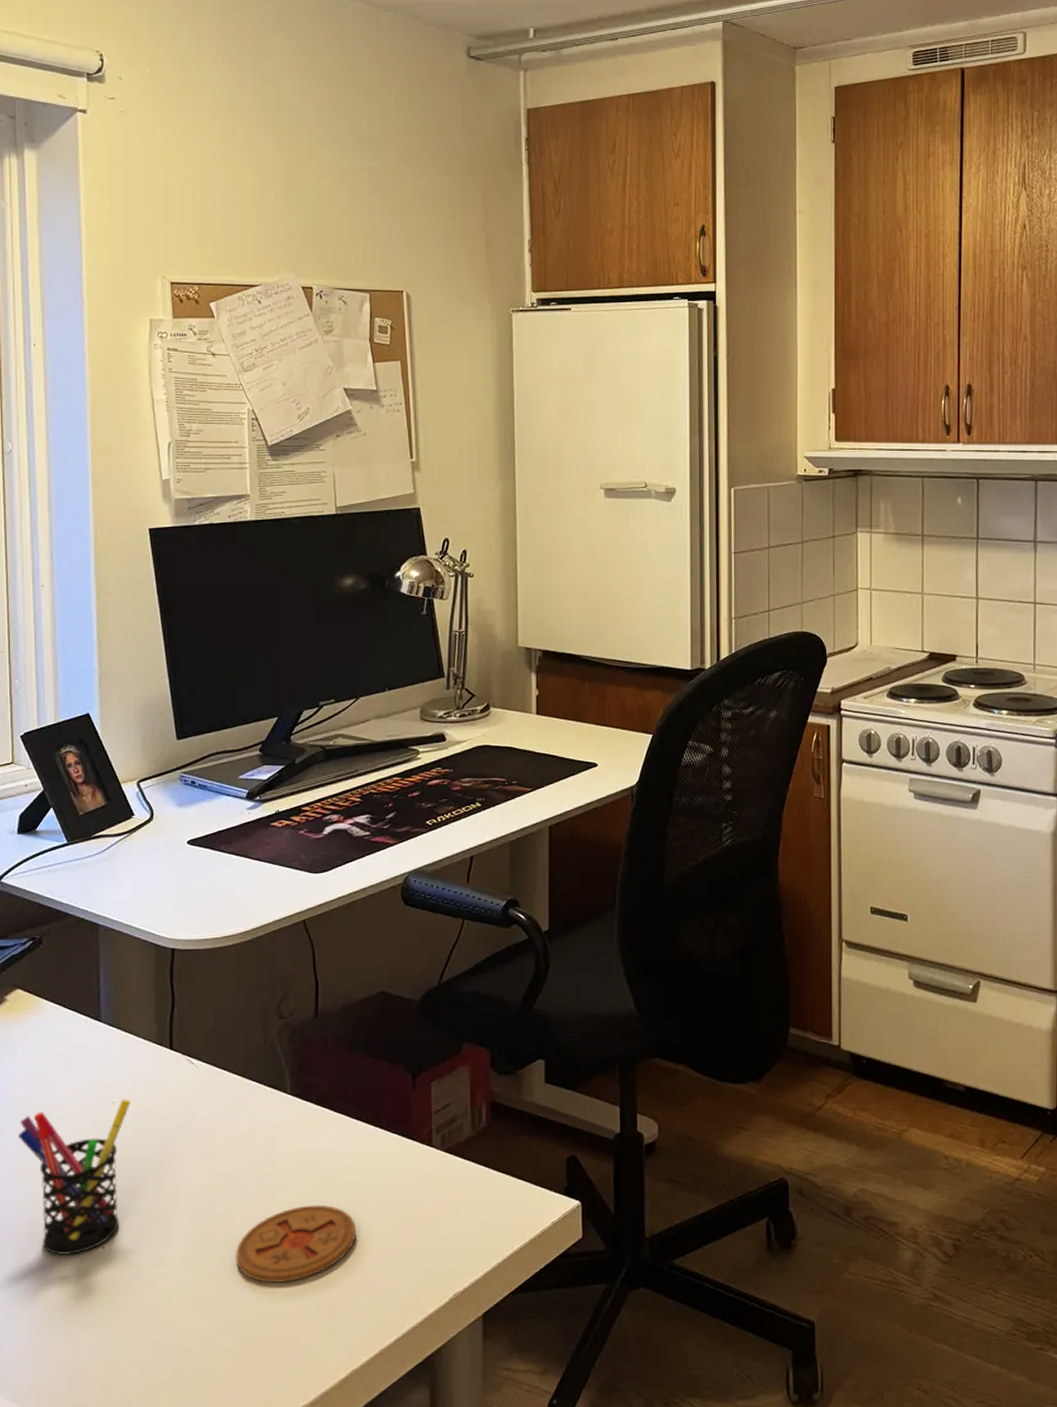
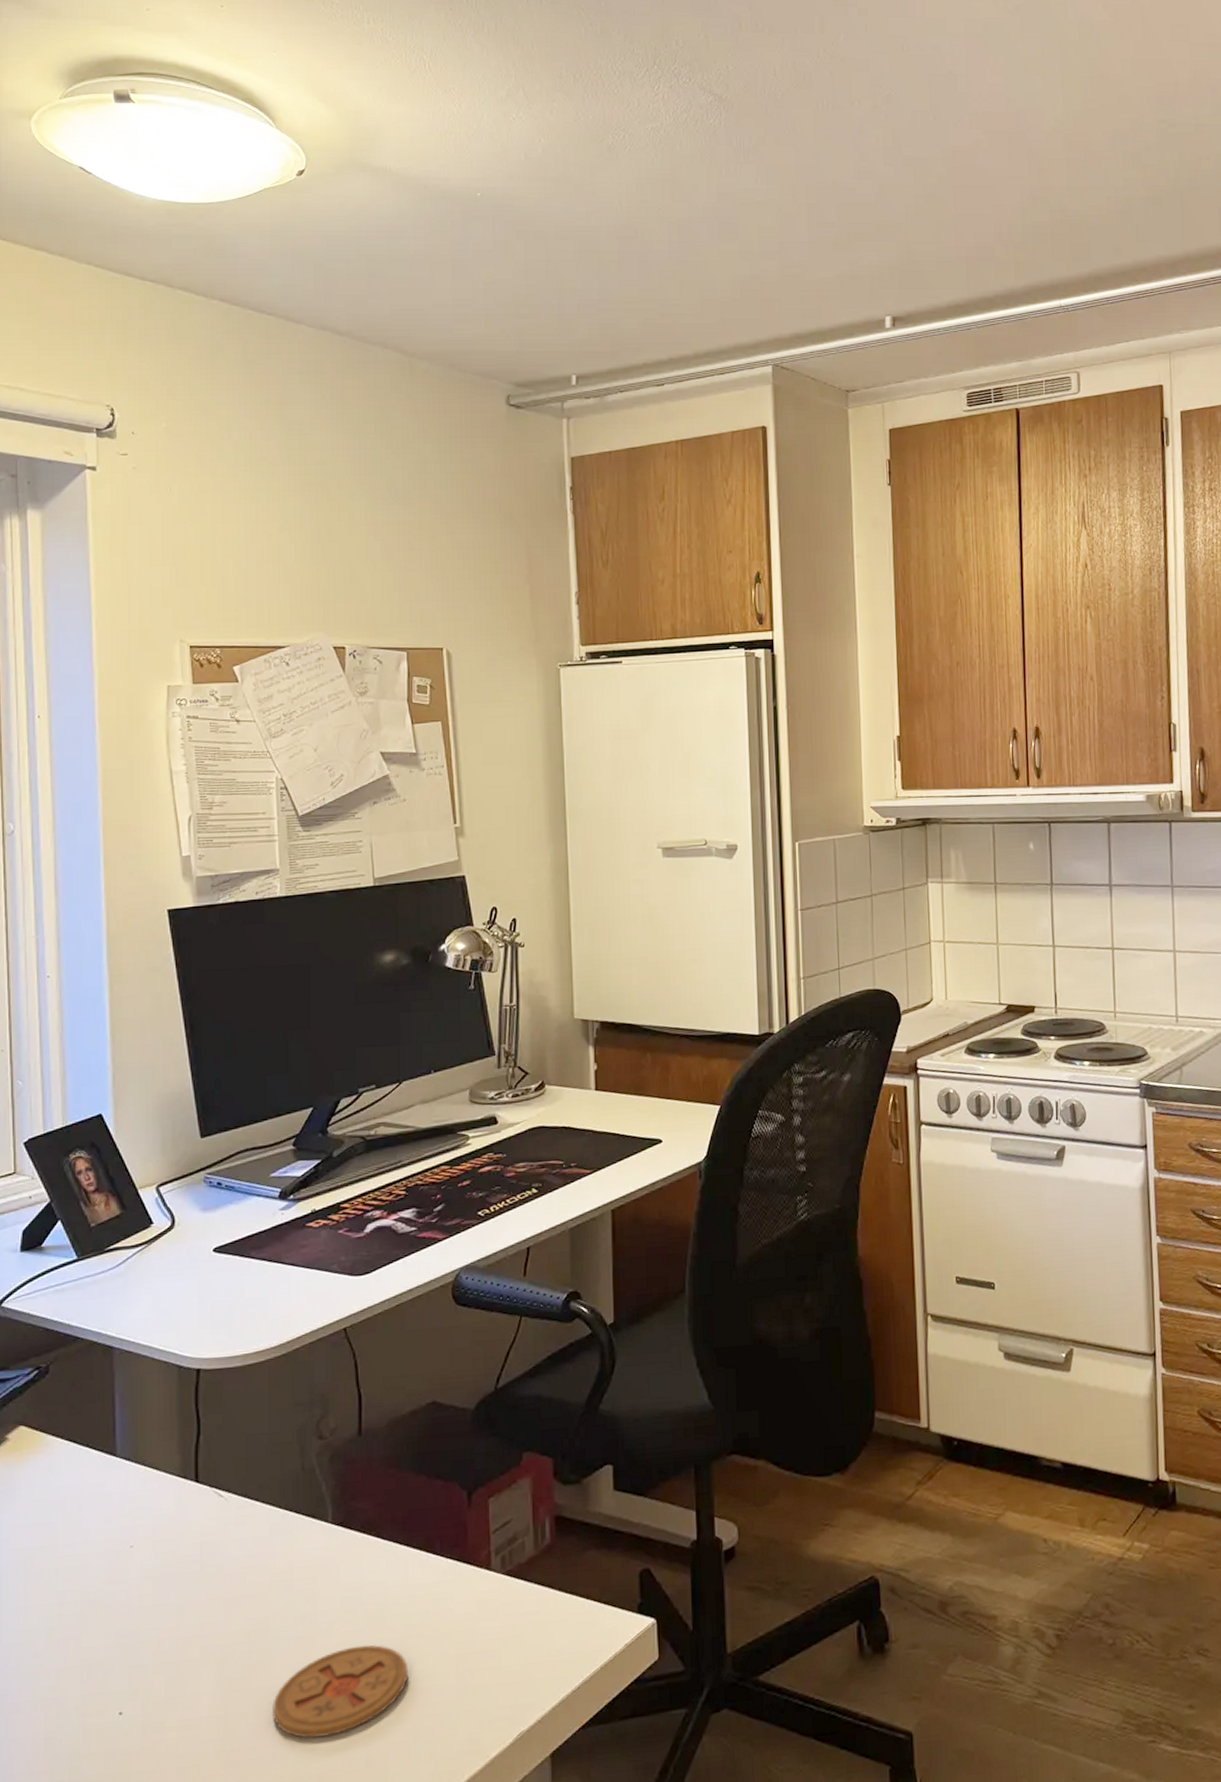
pen holder: present [17,1099,131,1255] -> none [21,1541,151,1727]

